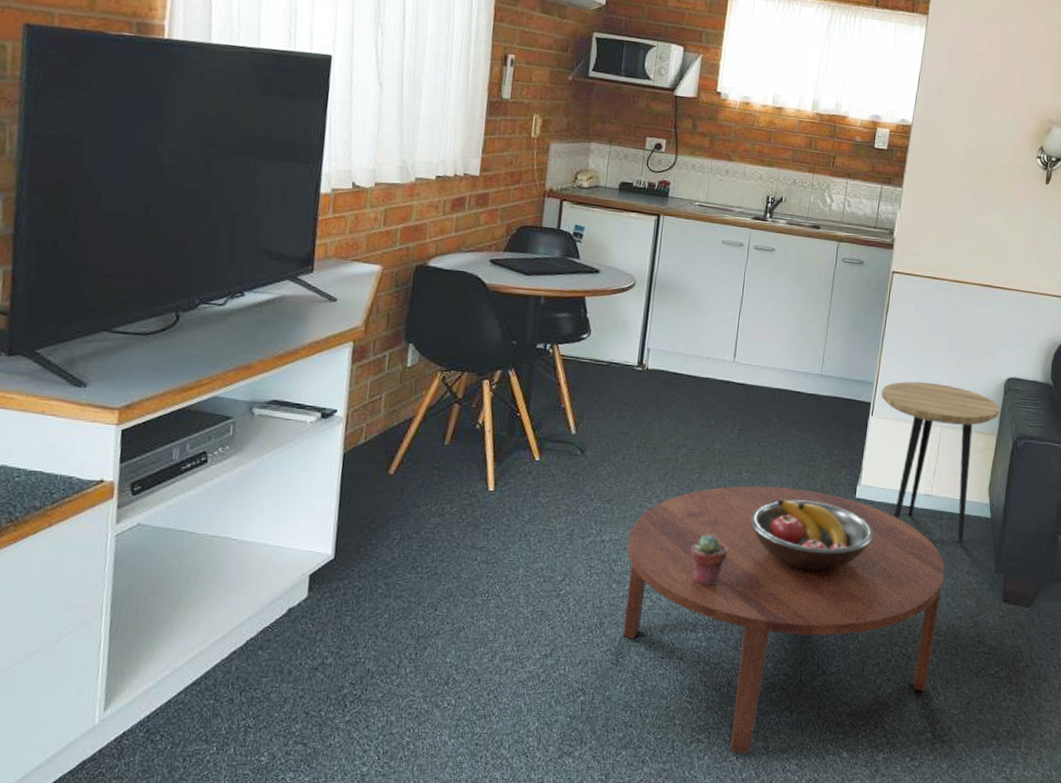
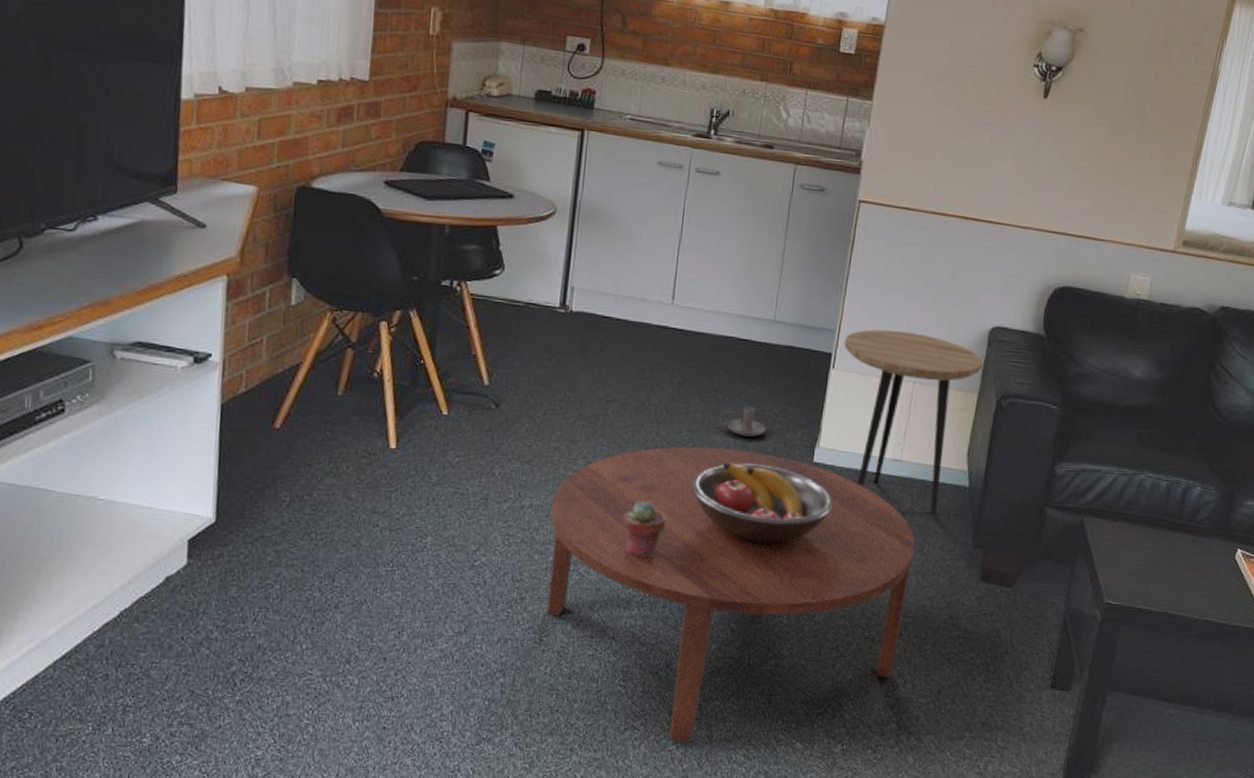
candle holder: none [773,450,814,476] -> present [718,406,766,437]

